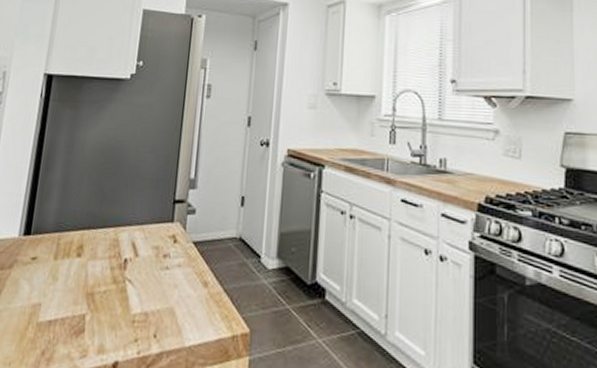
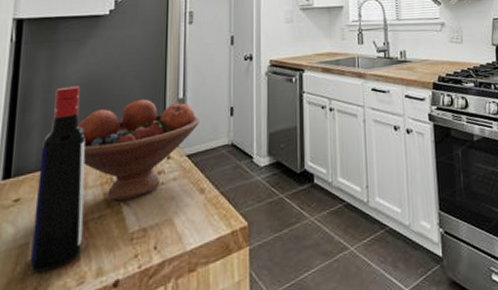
liquor bottle: none [40,149,100,336] -> present [31,86,86,272]
fruit bowl: none [93,173,209,279] -> present [79,99,199,202]

